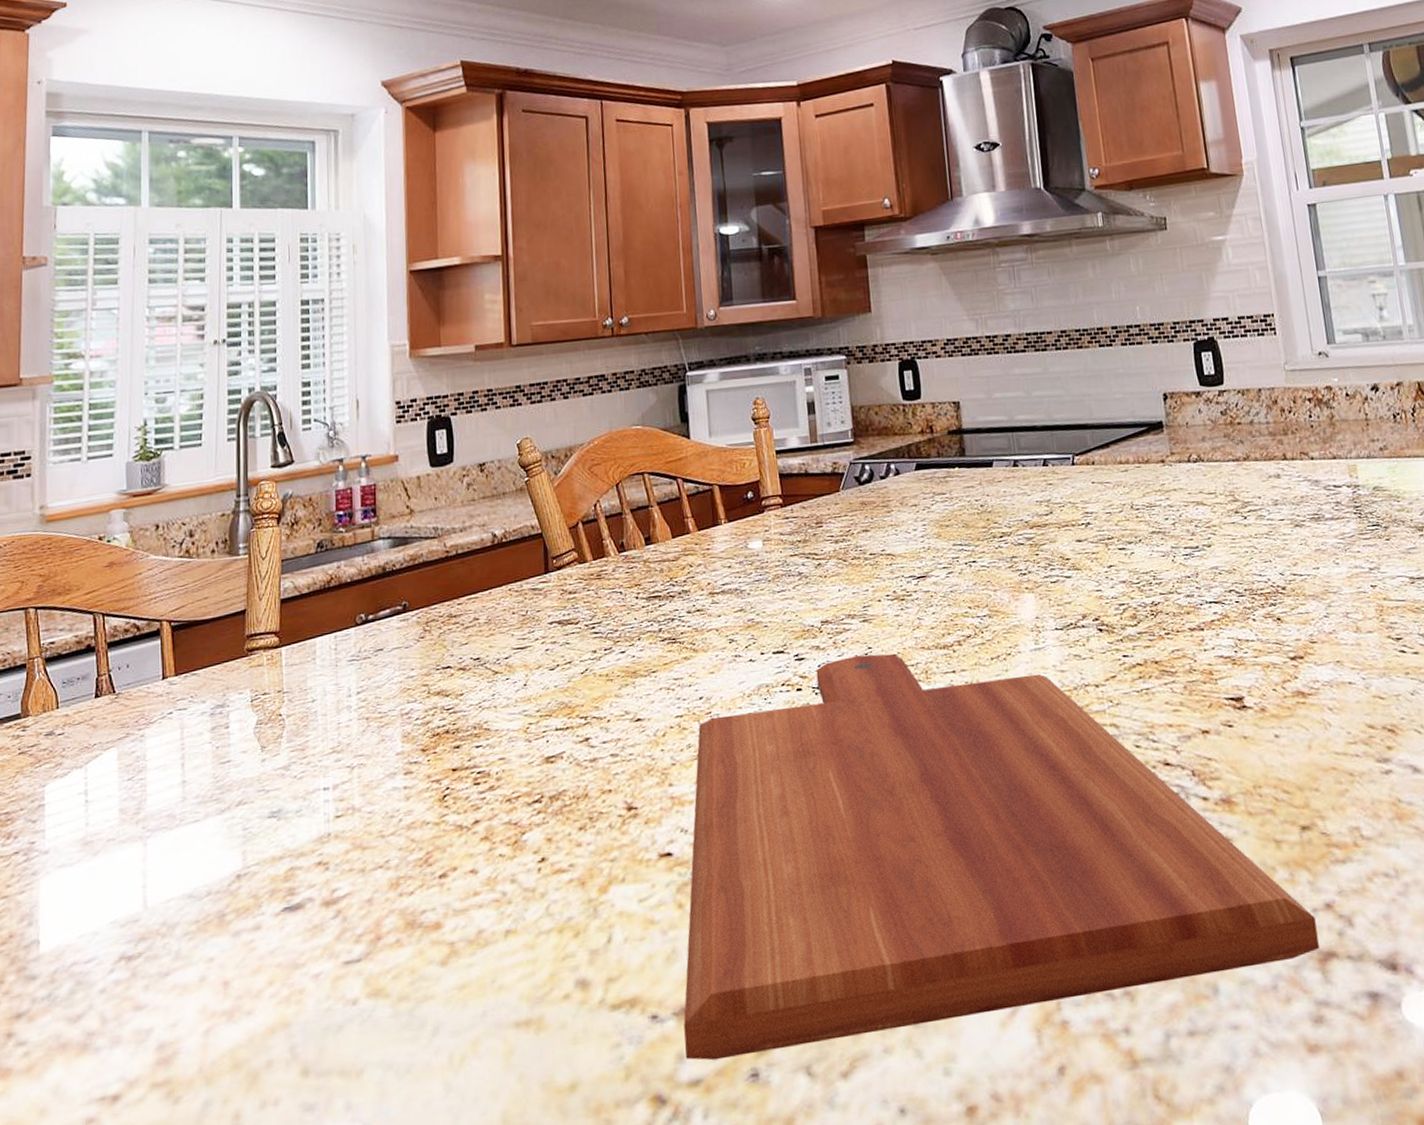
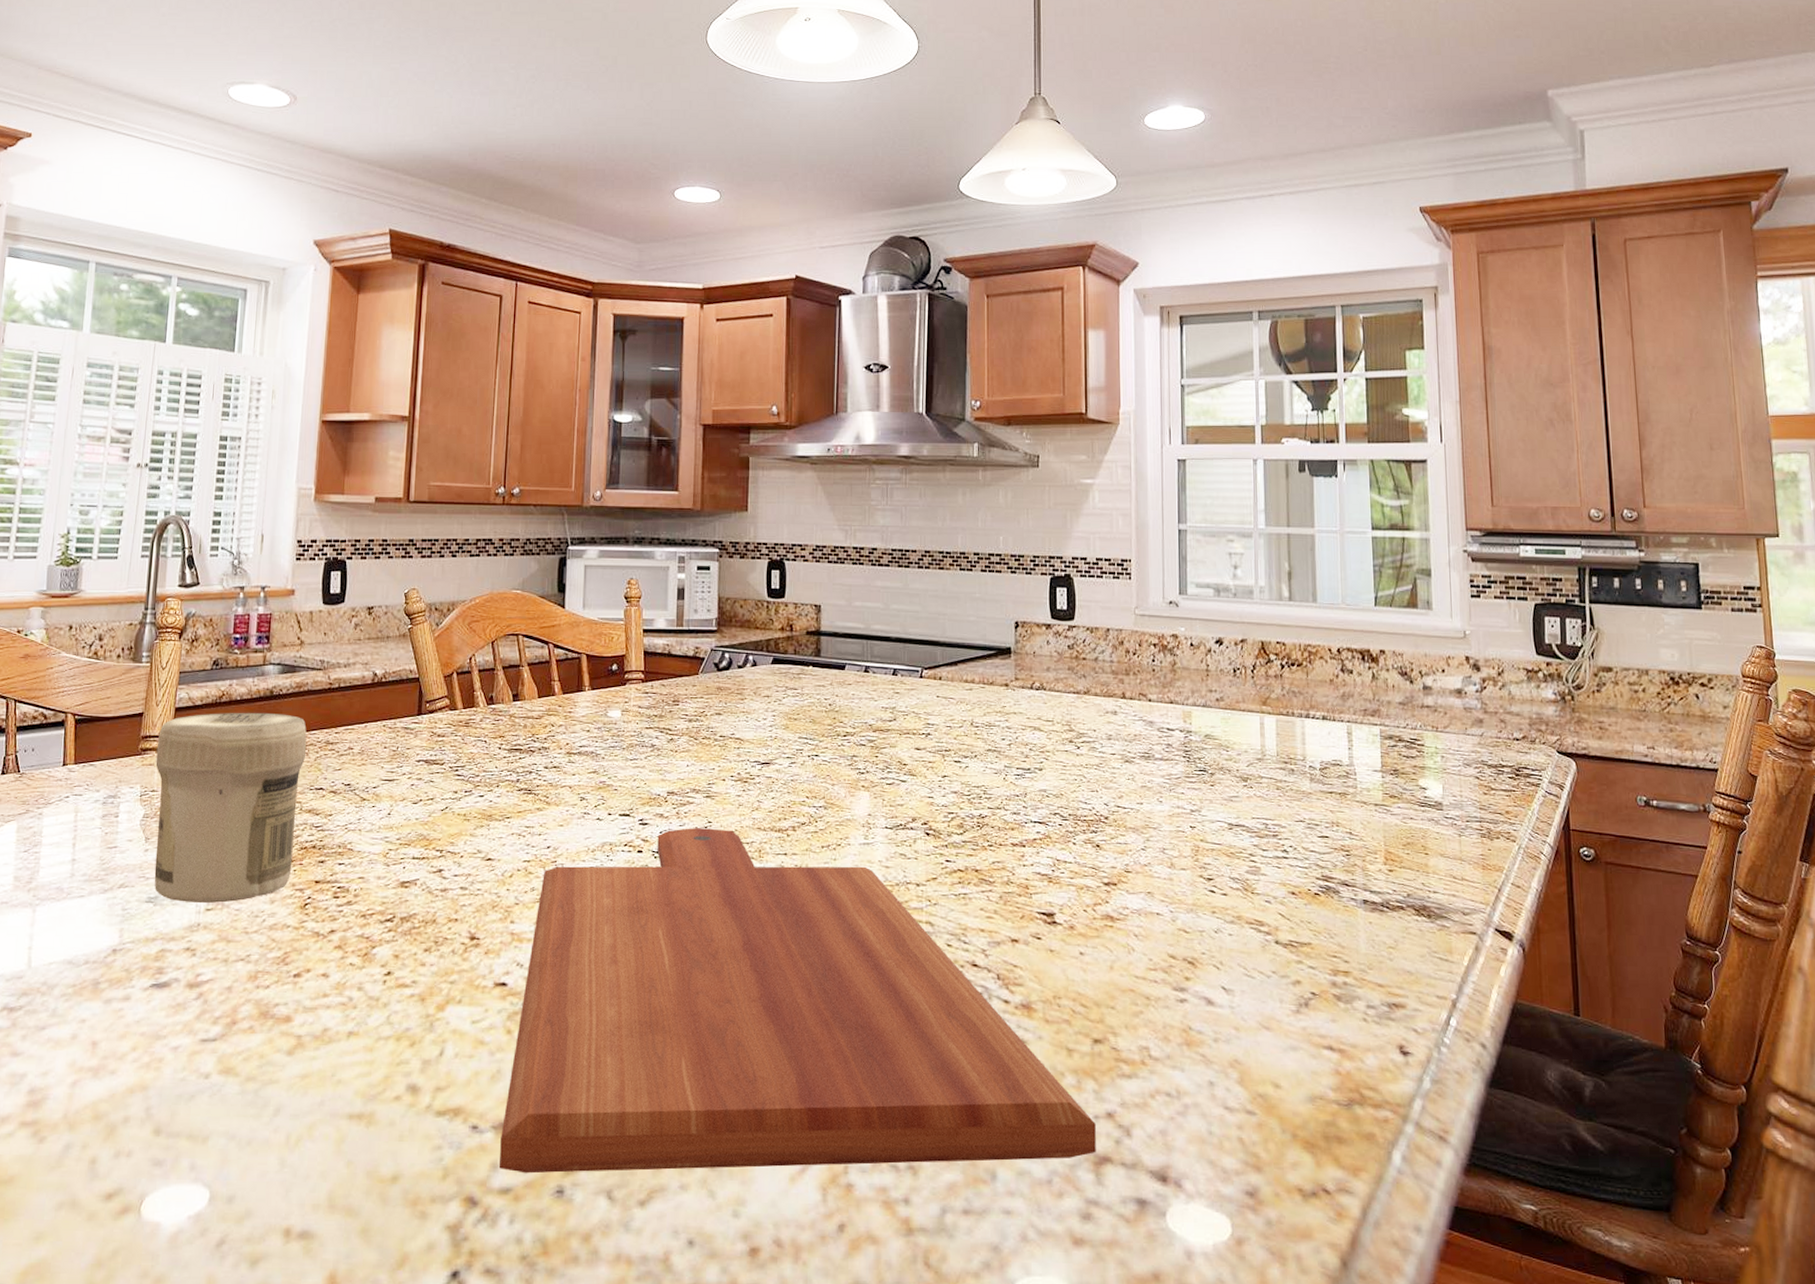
jar: none [264,591,429,812] -> present [154,712,307,903]

